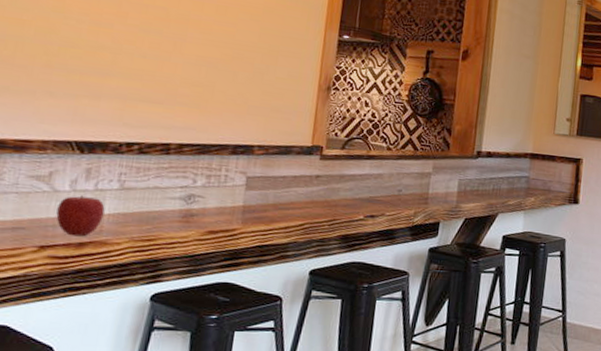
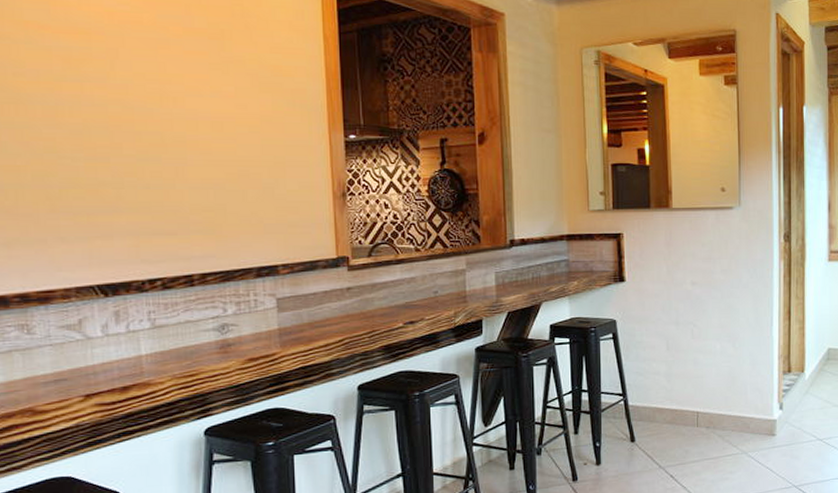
apple: present [56,195,105,237] -> none [94,339,141,381]

